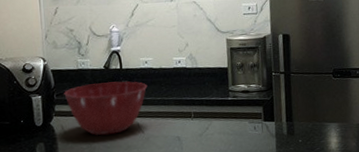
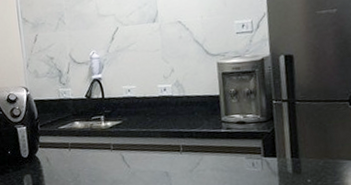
mixing bowl: present [64,81,148,136] -> none [47,111,132,169]

